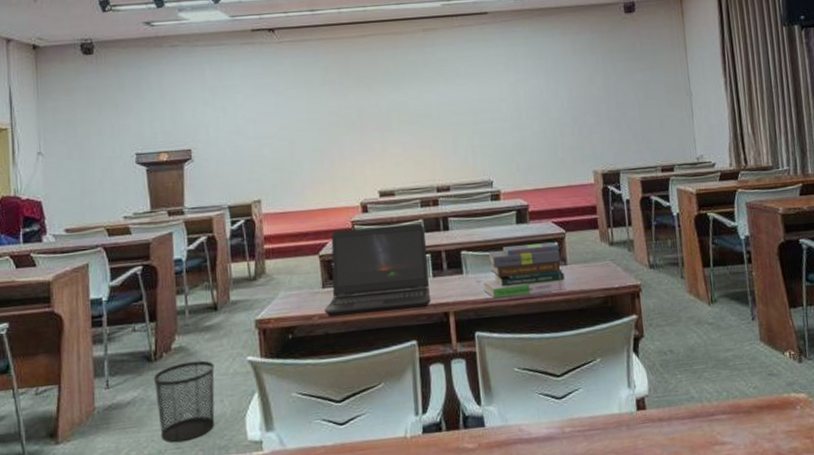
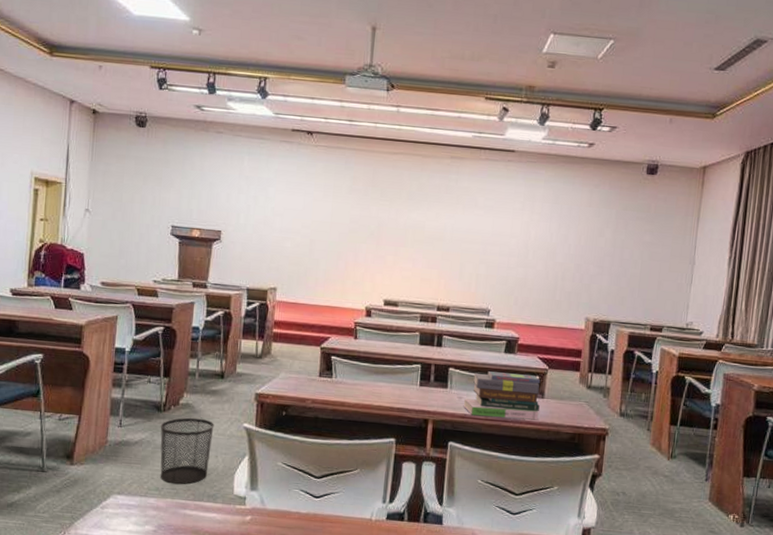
laptop computer: present [324,223,430,318] -> none [317,328,421,412]

